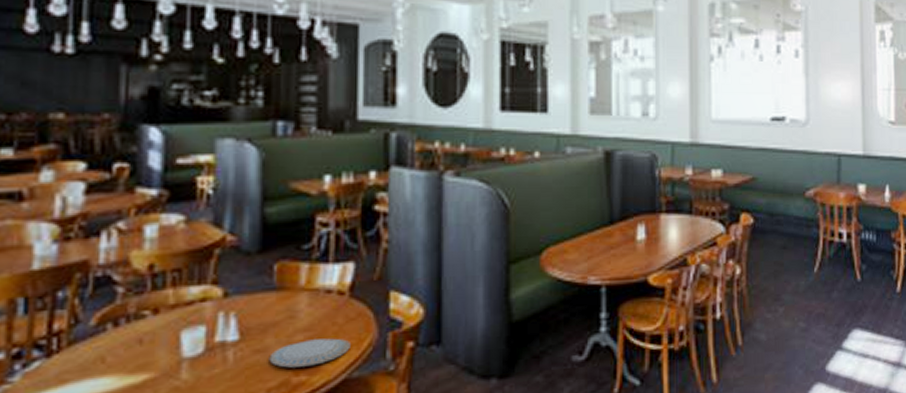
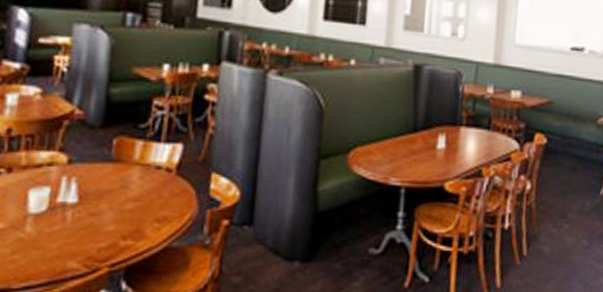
plate: present [269,338,350,368] -> none [102,209,173,233]

